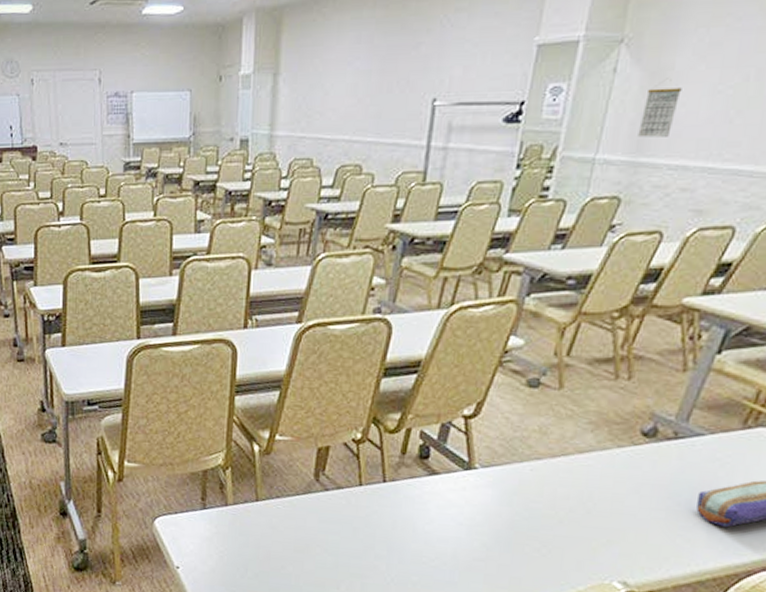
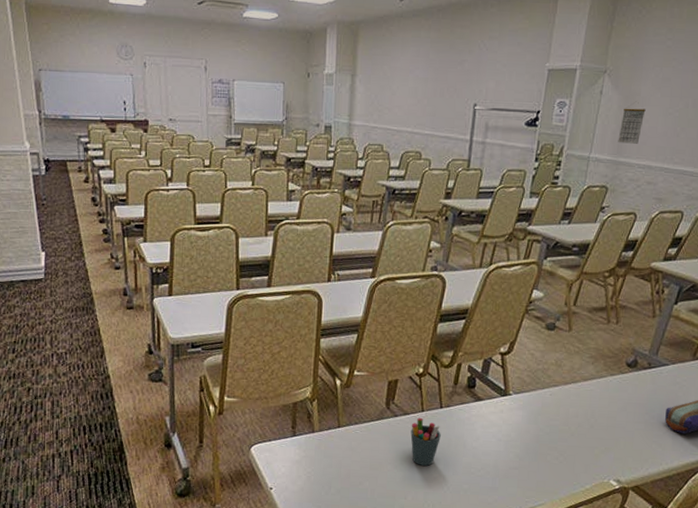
pen holder: none [345,492,384,551] -> present [410,417,441,466]

